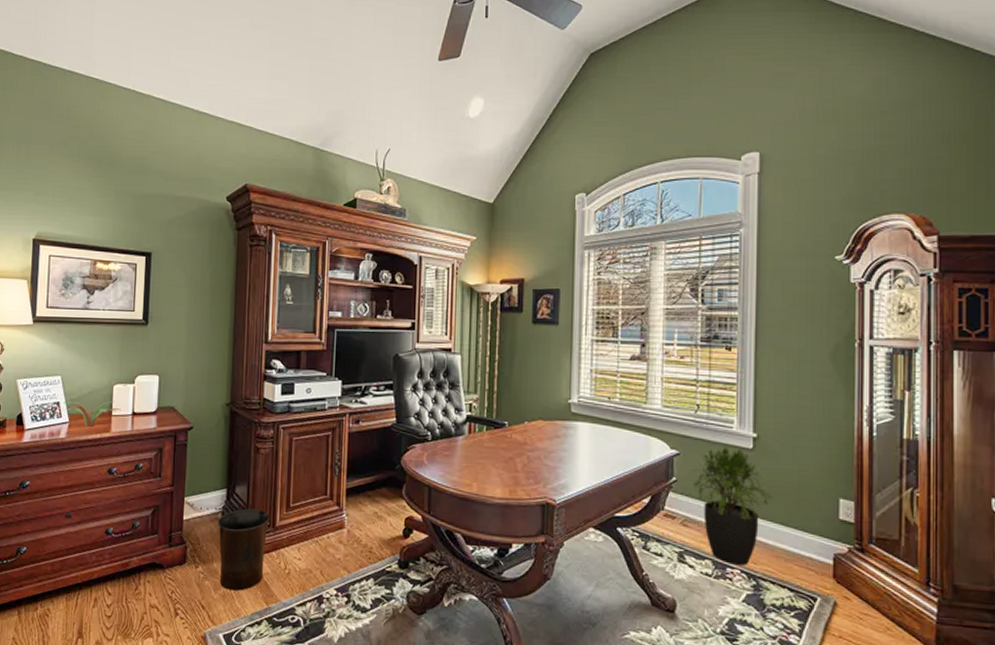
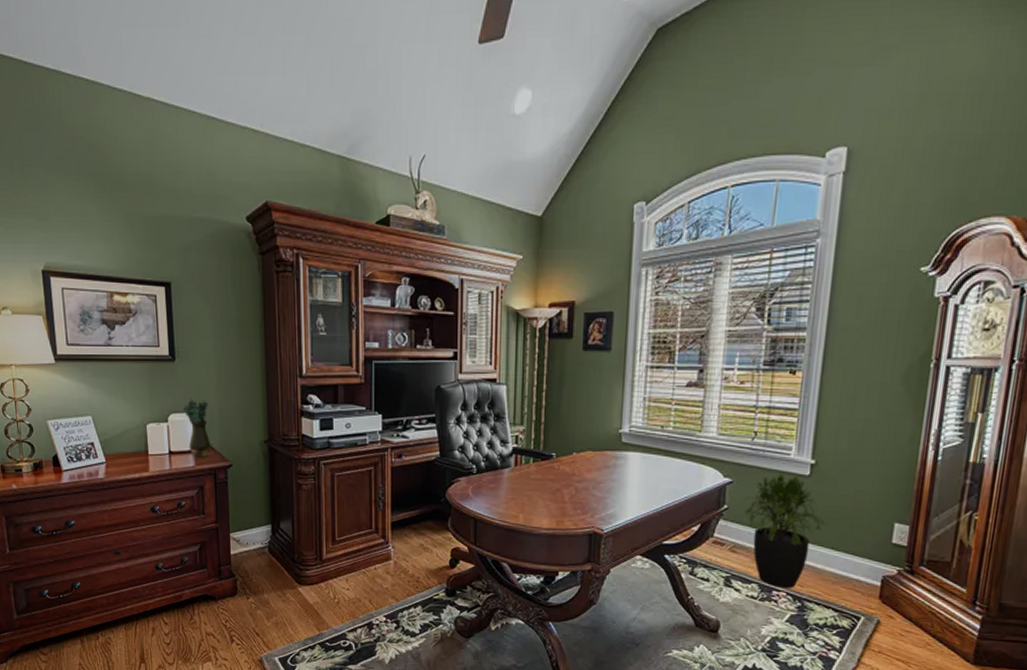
plant: present [64,400,121,427] -> none [98,440,157,466]
vase: none [150,361,175,420] -> present [183,398,212,458]
waste bin: present [218,508,270,591] -> none [265,543,316,619]

